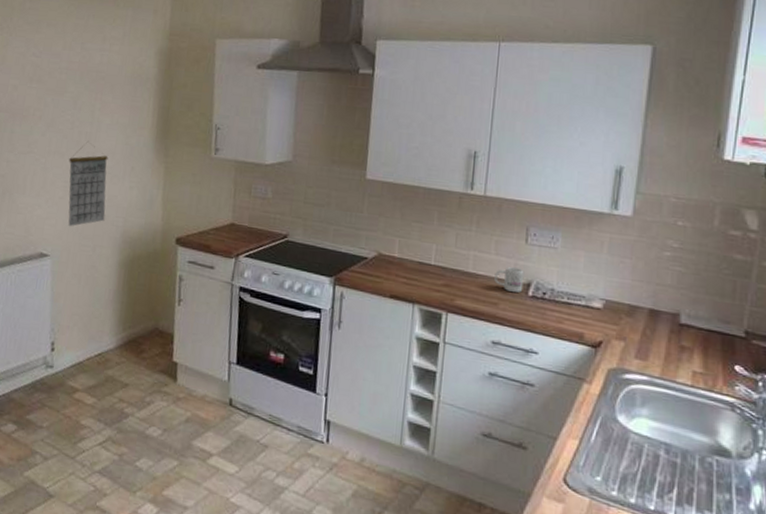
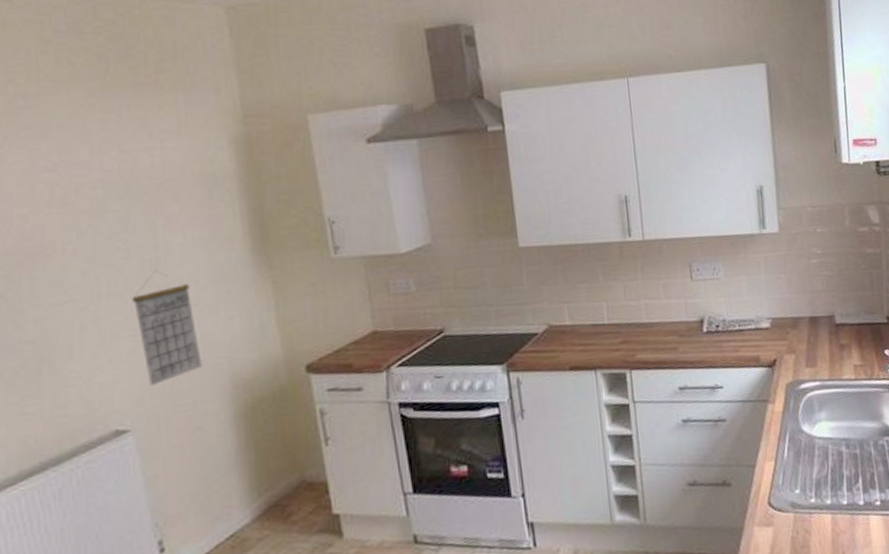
mug: present [494,267,524,293] -> none [668,307,698,333]

